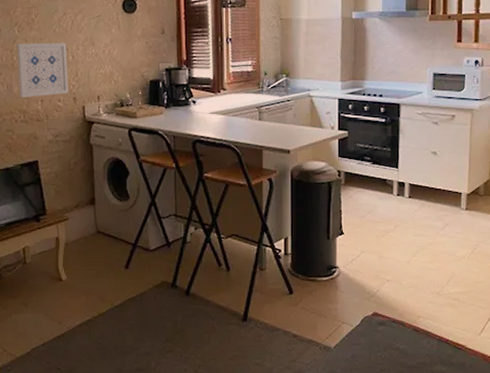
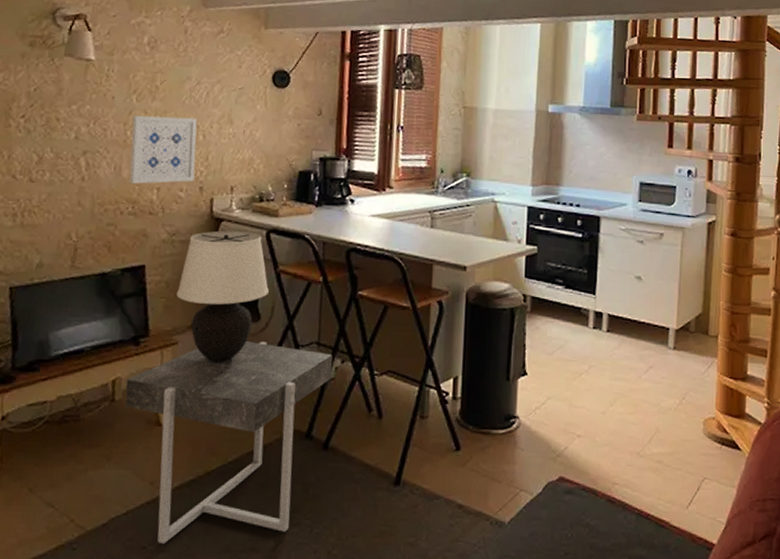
side table: none [33,216,188,367] -> present [125,341,333,545]
table lamp: none [63,131,134,232] -> present [176,230,269,363]

